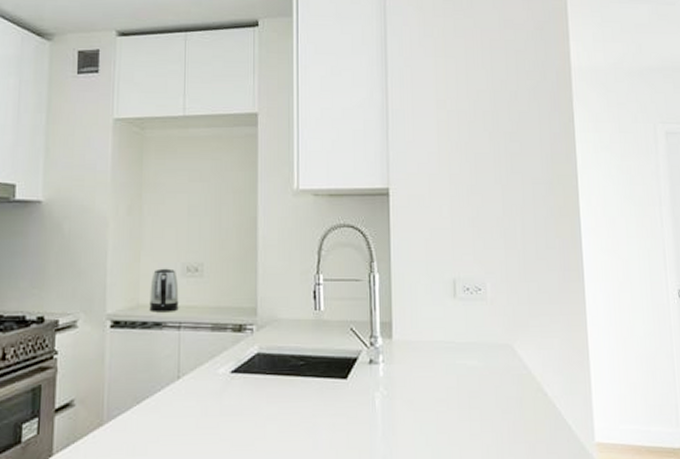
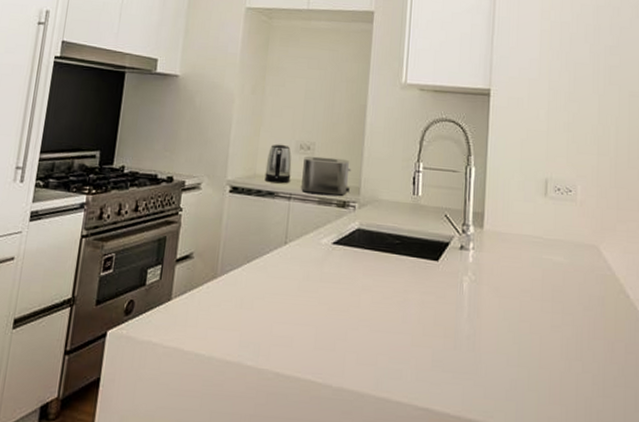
toaster: none [190,278,246,320] -> present [300,156,352,197]

